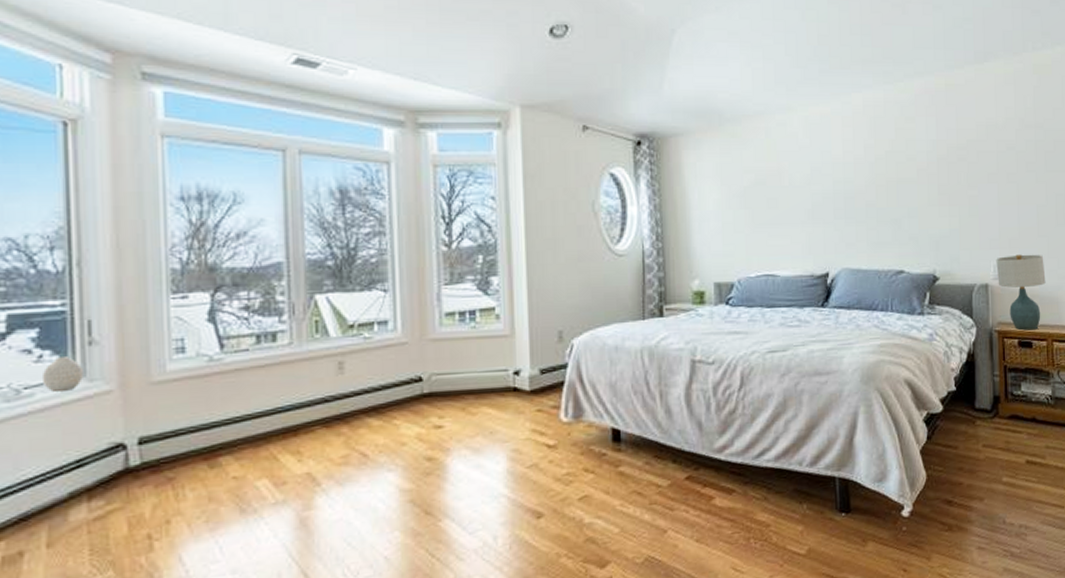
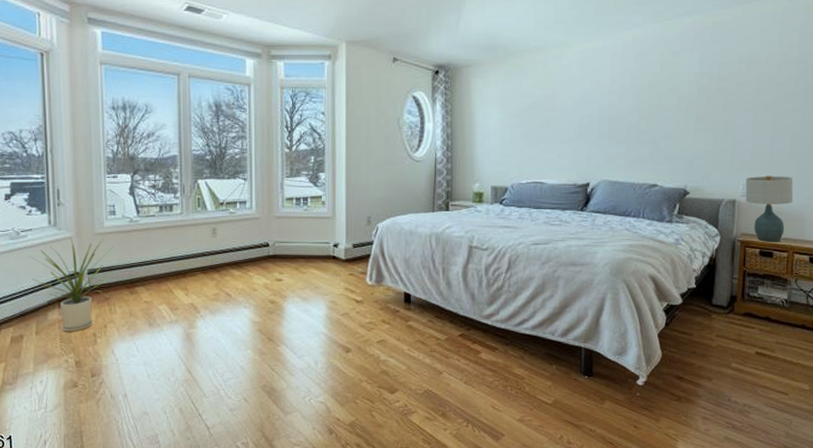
house plant: none [39,387,182,538] -> present [30,237,113,332]
vase: present [41,357,85,393] -> none [31,212,56,236]

